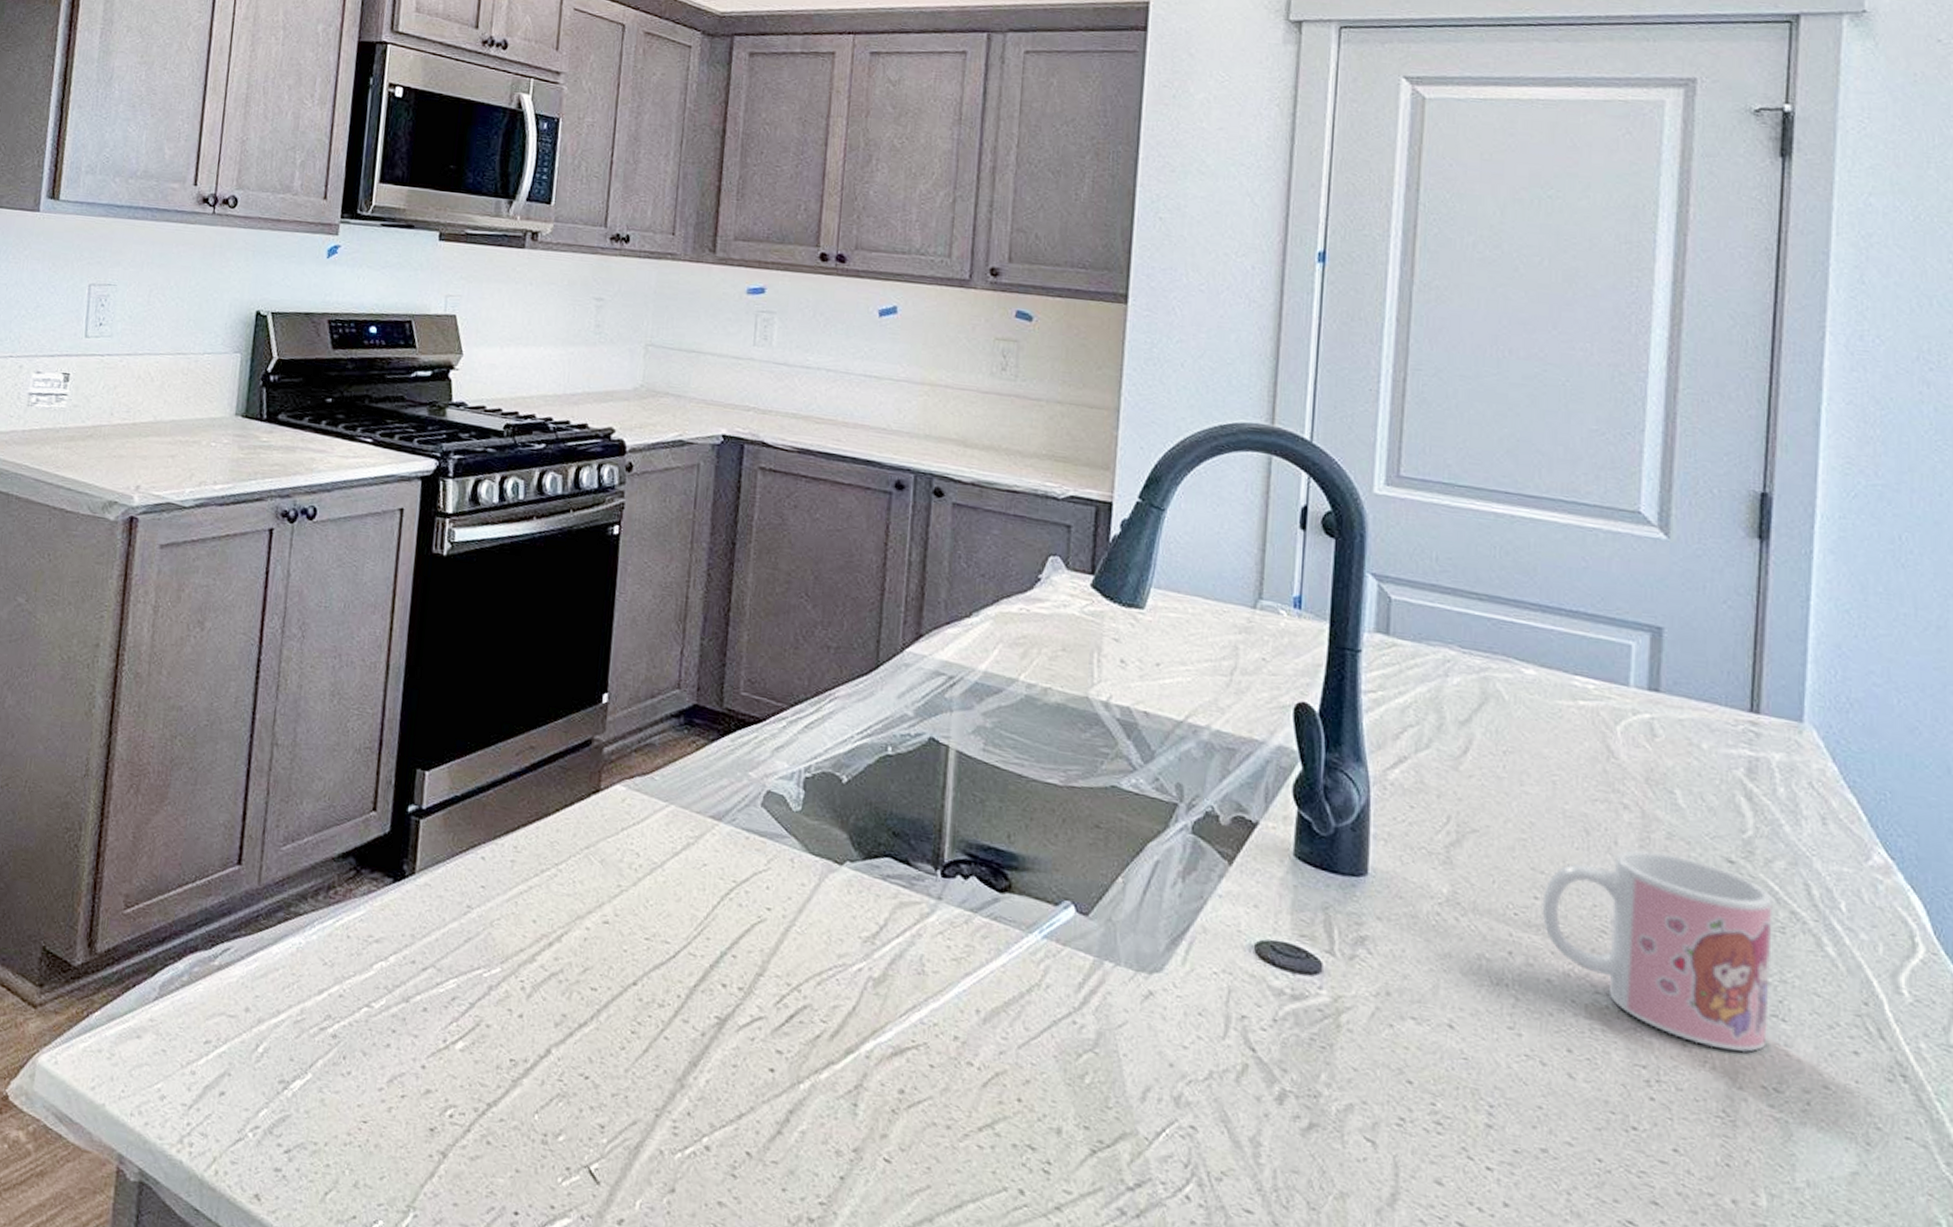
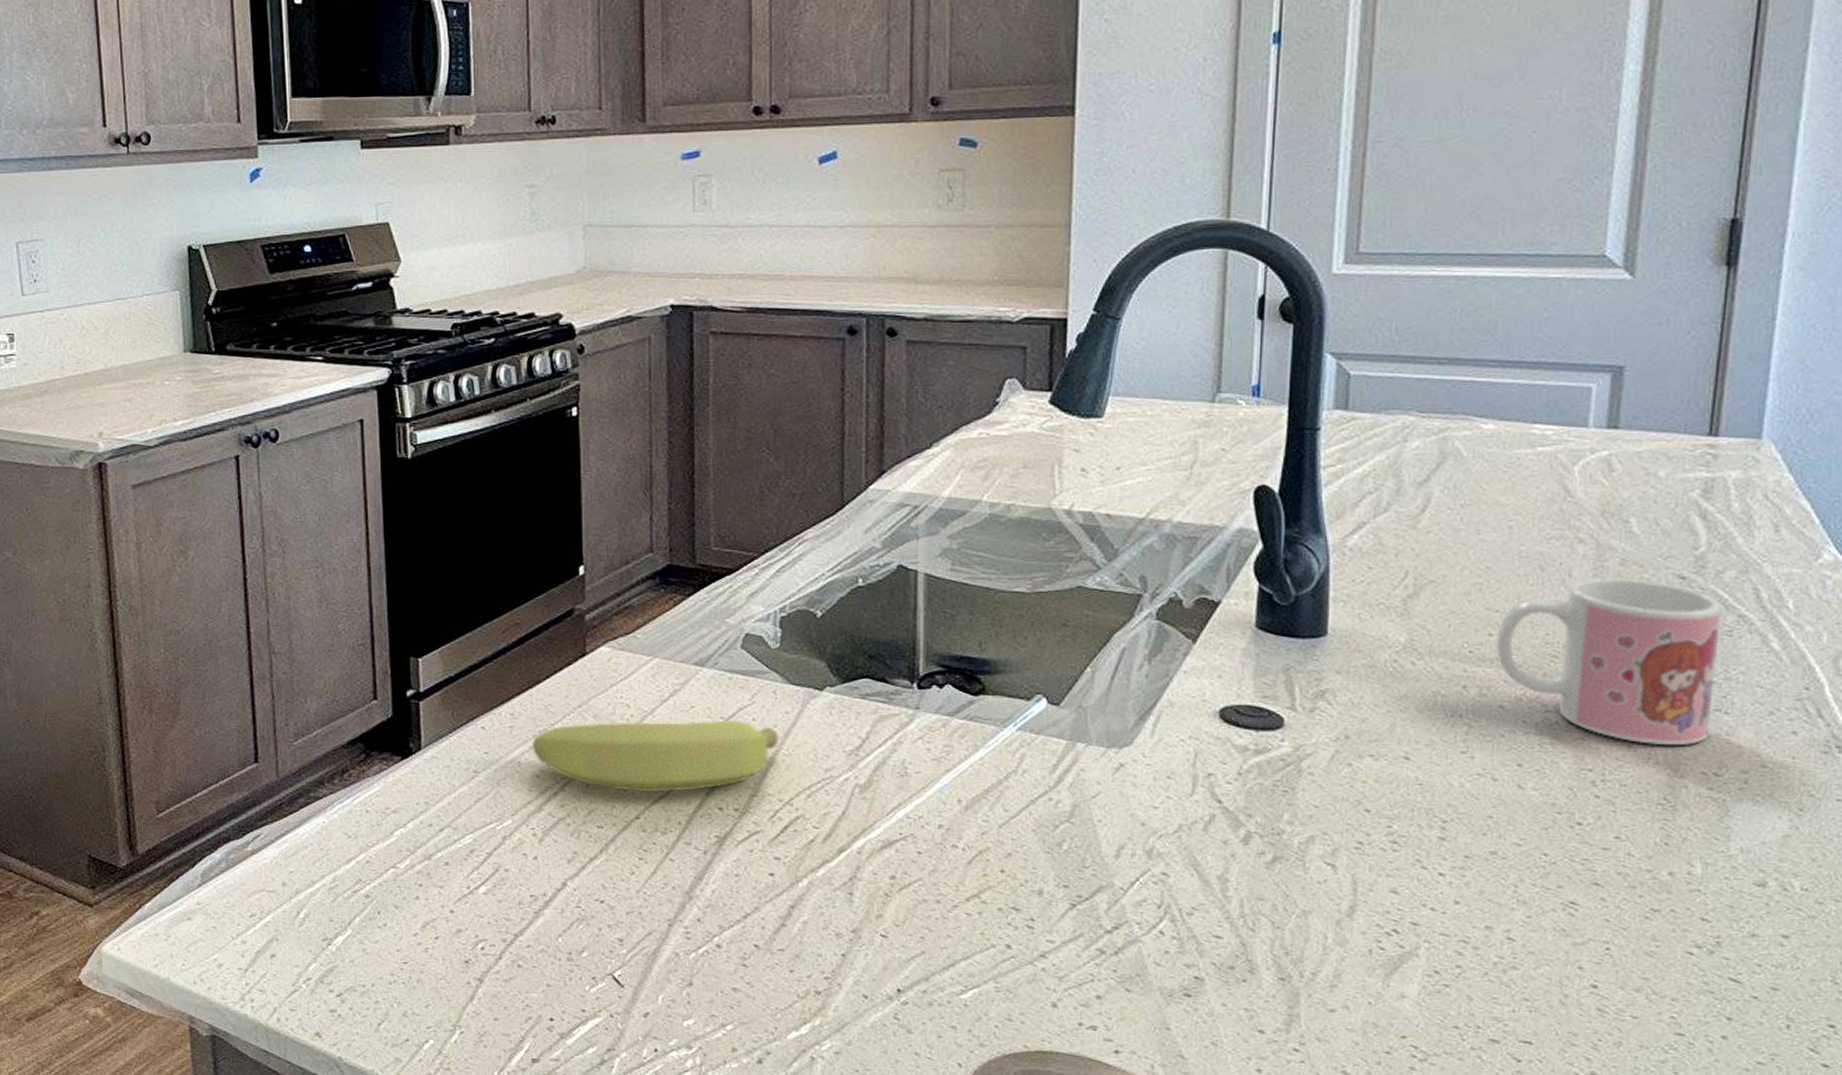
banana: none [531,867,793,961] -> present [531,719,780,793]

